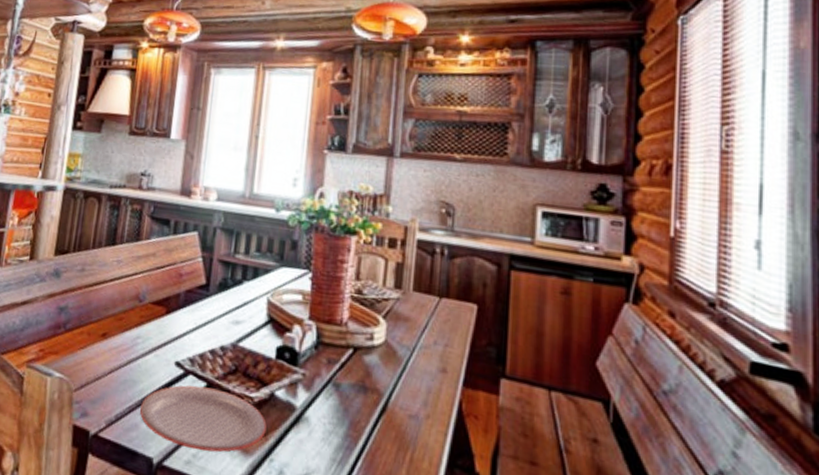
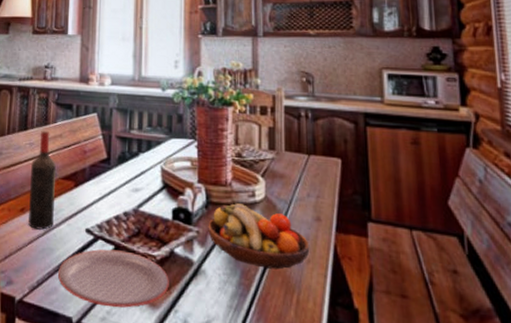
wine bottle: none [110,246,146,359] -> present [28,130,56,230]
fruit bowl: none [315,346,431,423] -> present [208,203,310,270]

